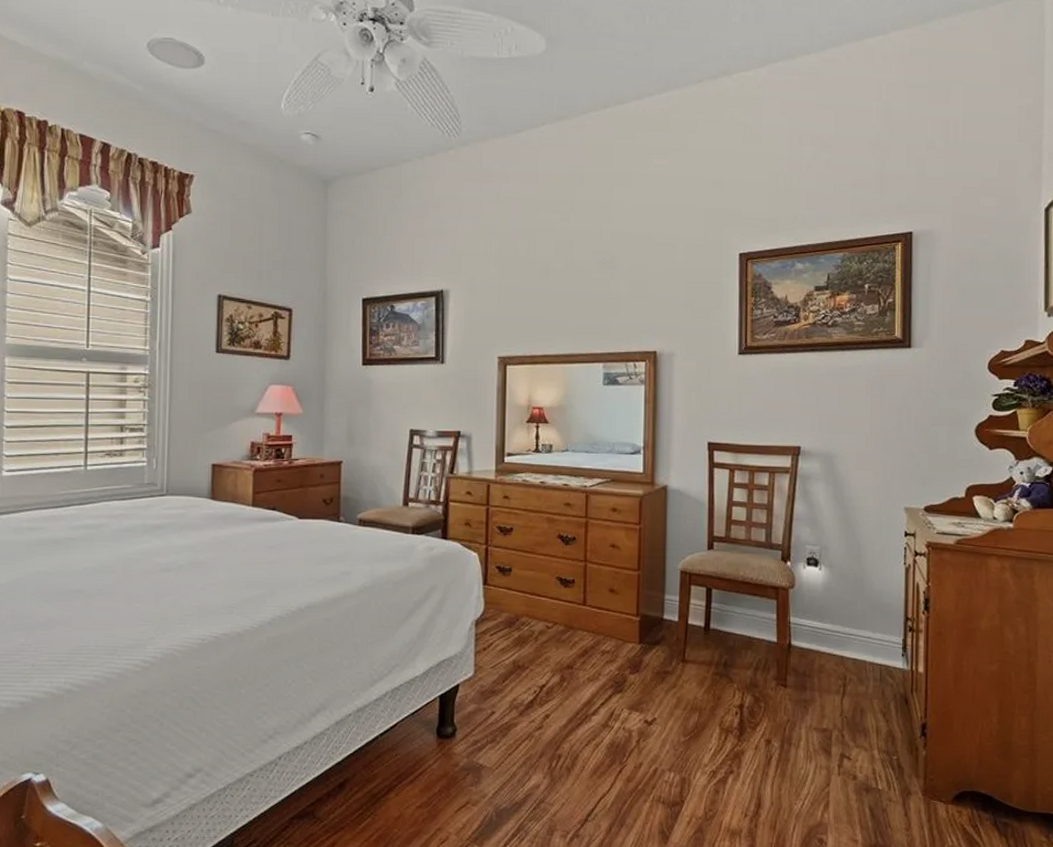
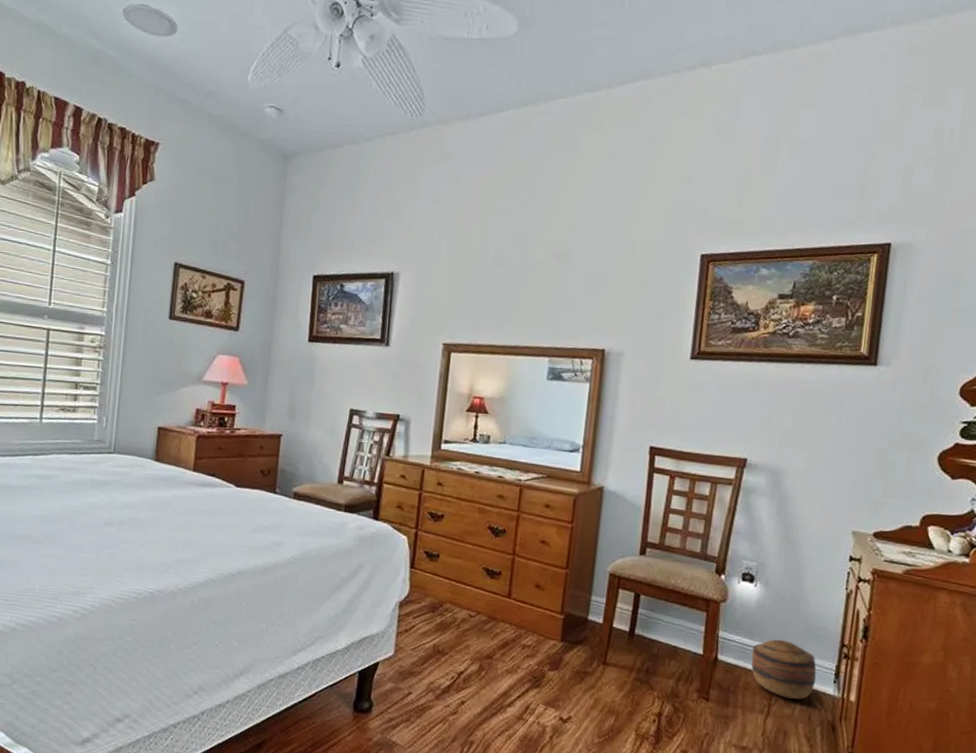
basket: none [823,619,885,676] -> present [751,639,817,700]

